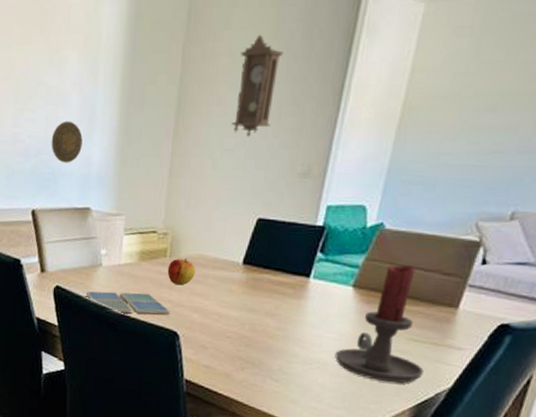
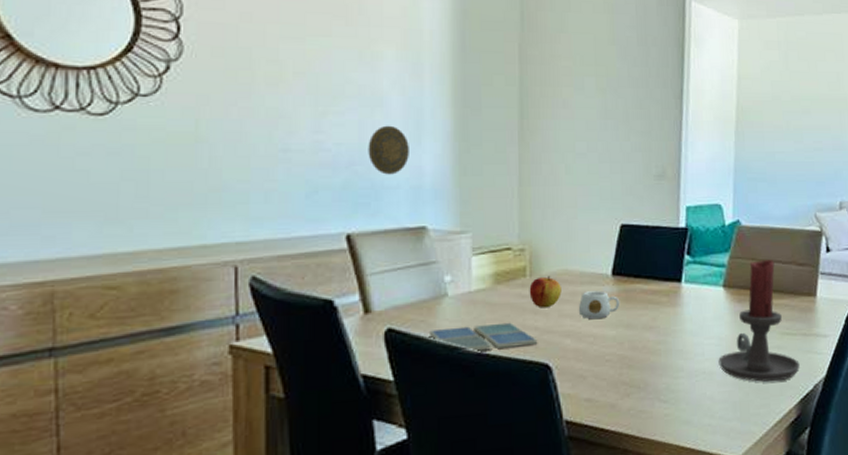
mug: none [208,275,247,301] -> present [578,290,620,320]
pendulum clock: present [231,34,284,137] -> none [580,39,623,140]

